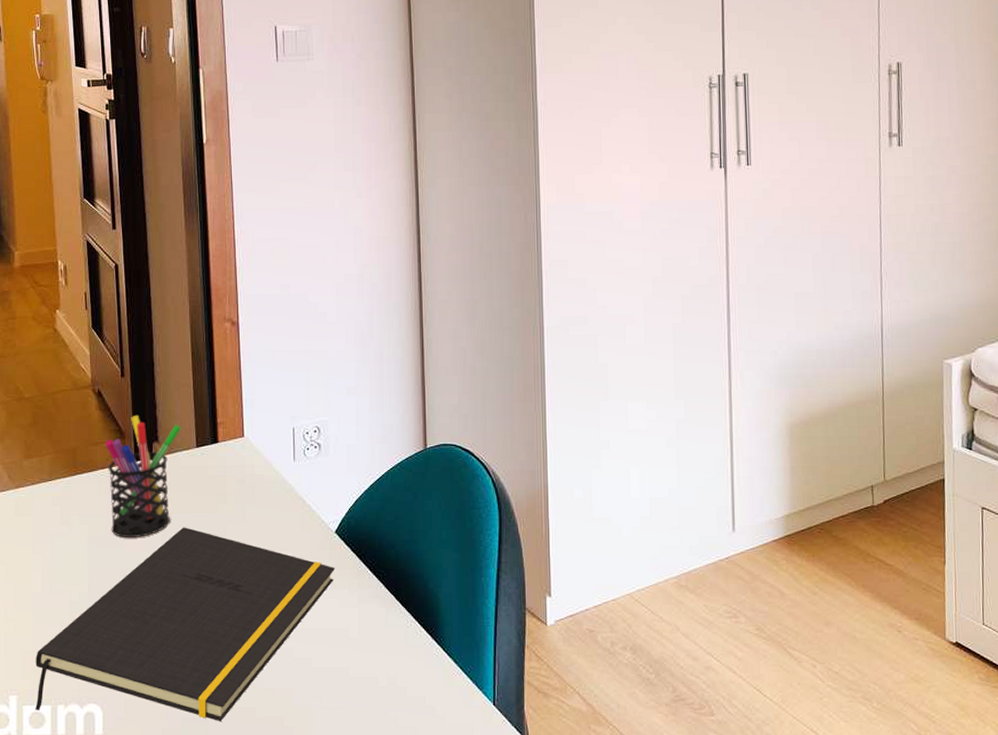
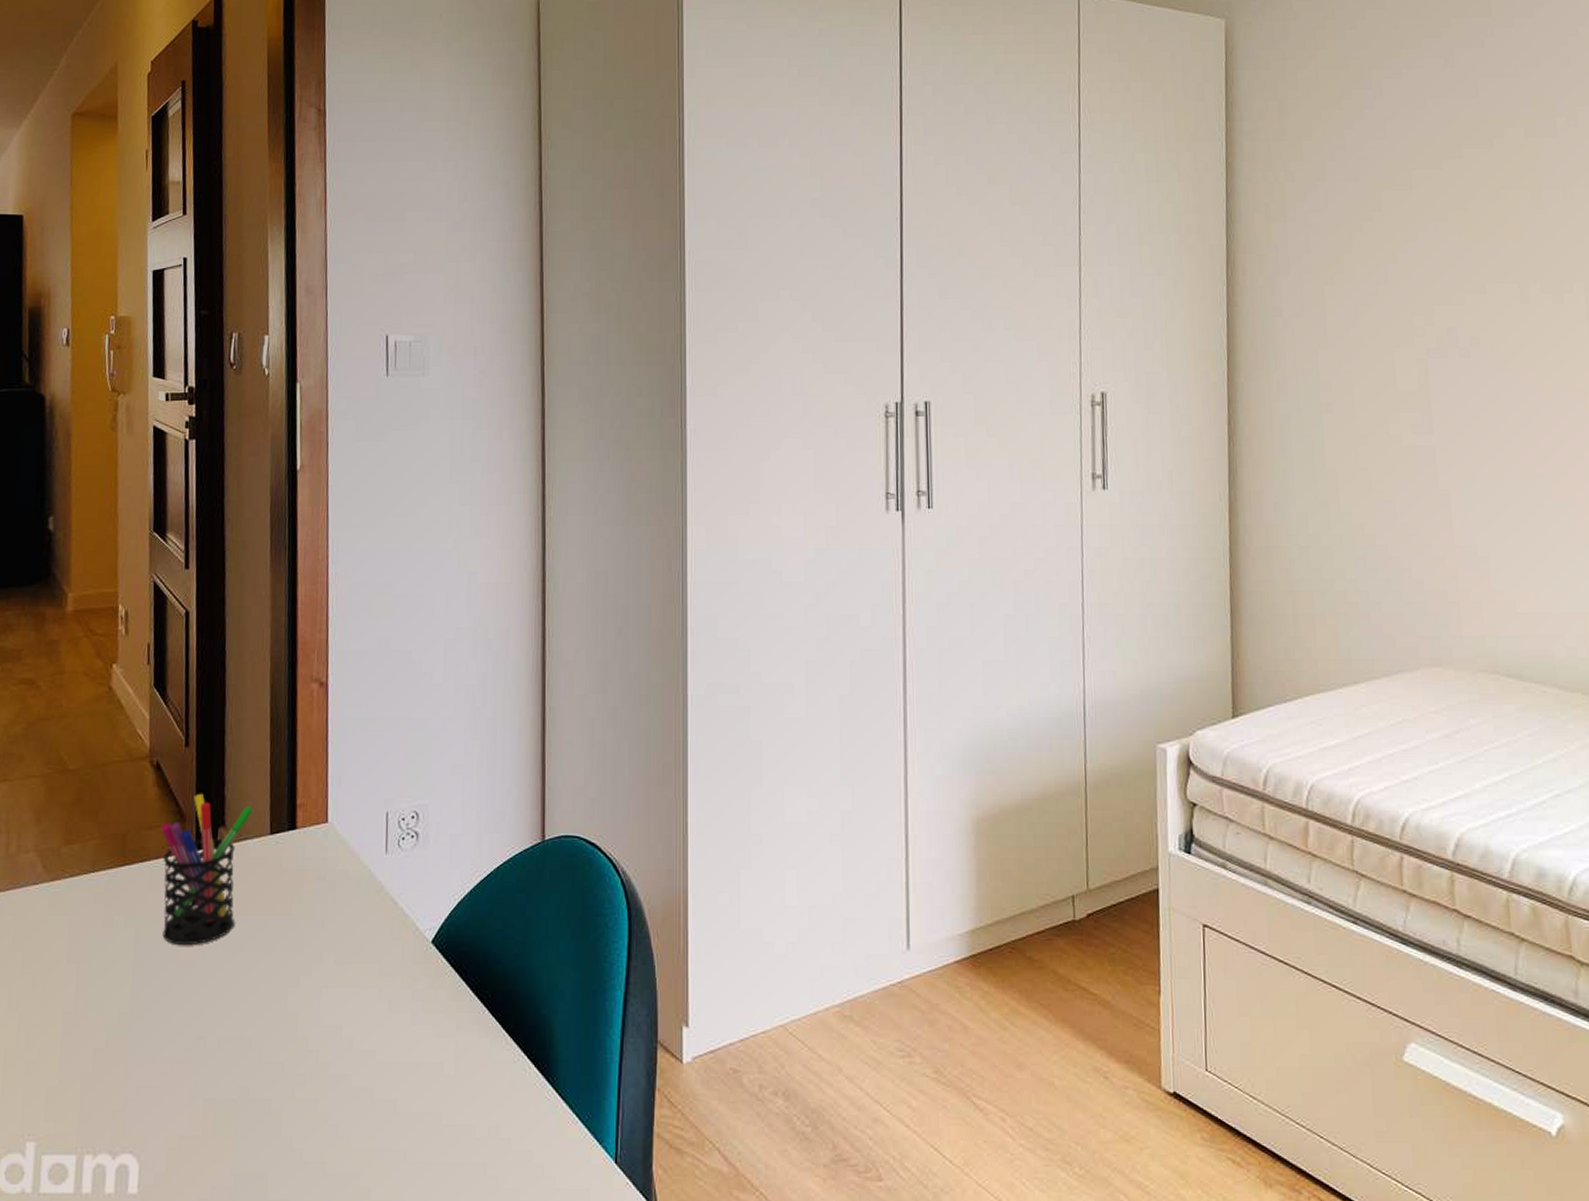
notepad: present [35,527,335,722] -> none [57,933,430,1180]

